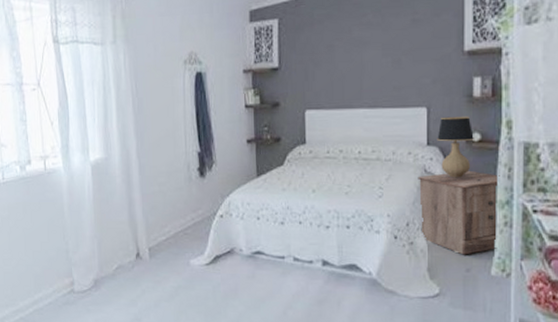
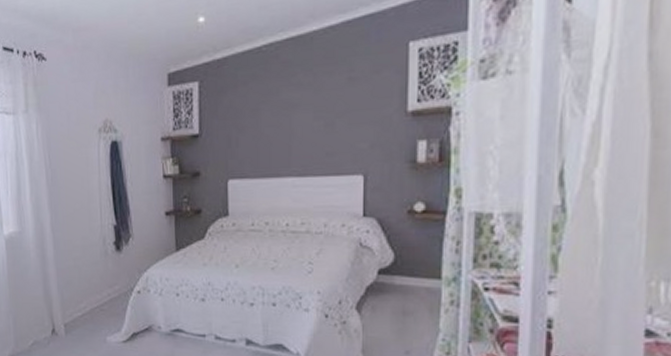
nightstand: present [417,170,500,255] -> none [352,243,446,336]
table lamp: present [437,116,481,182] -> none [374,184,425,257]

